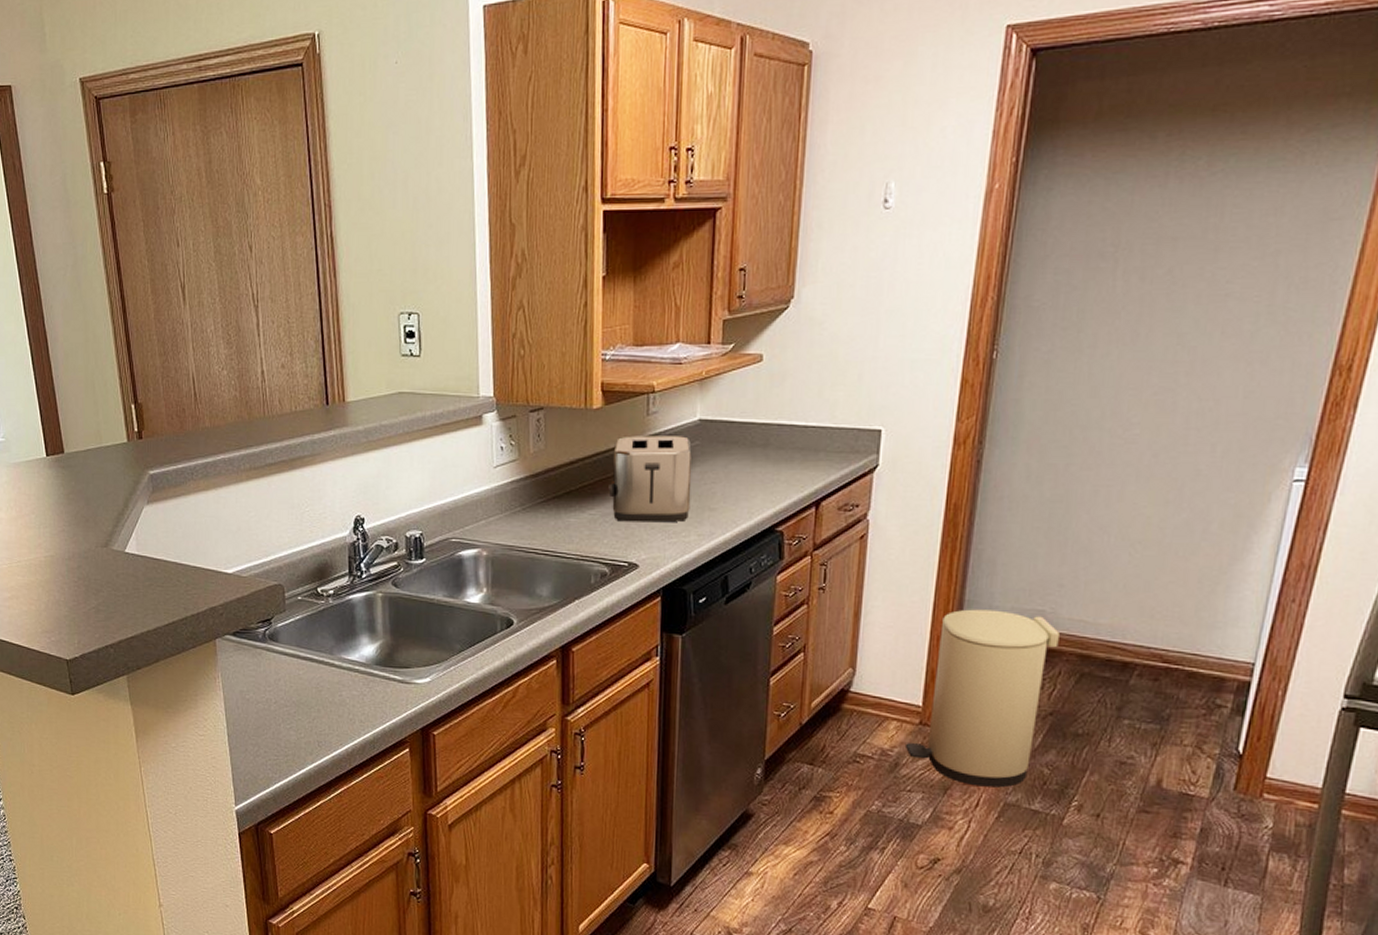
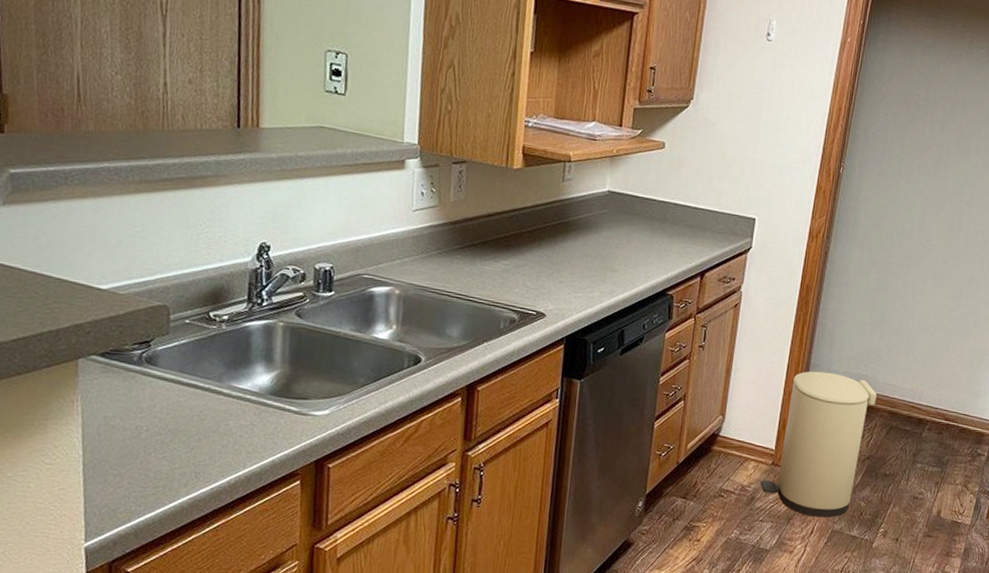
toaster: present [608,436,692,523] -> none [522,197,600,279]

